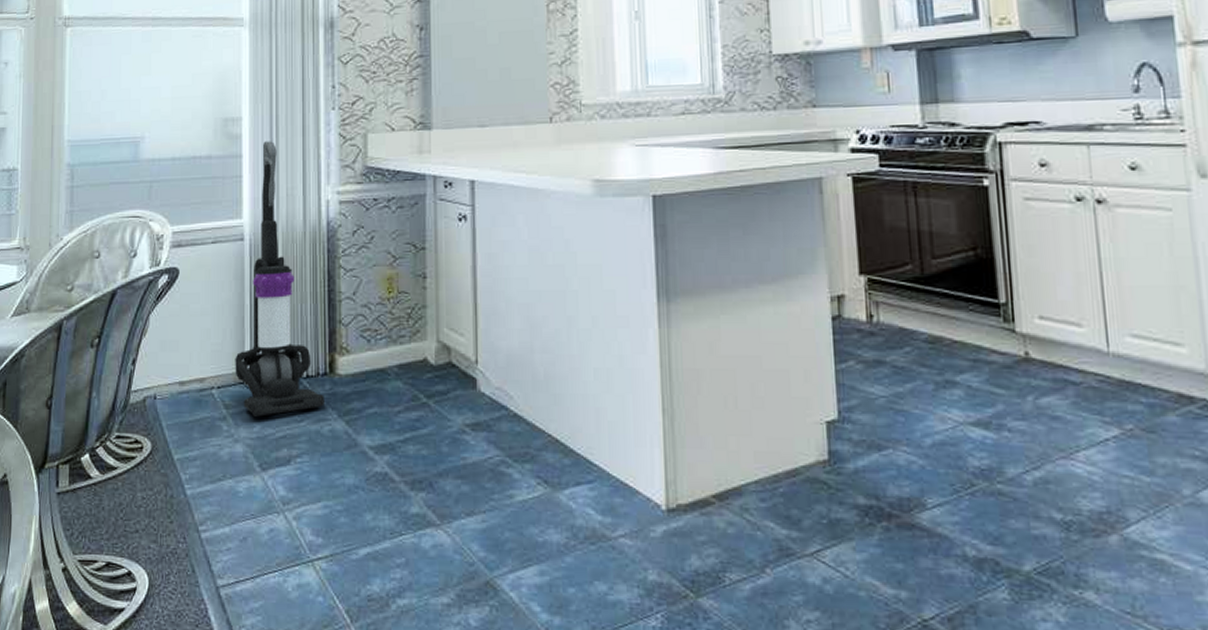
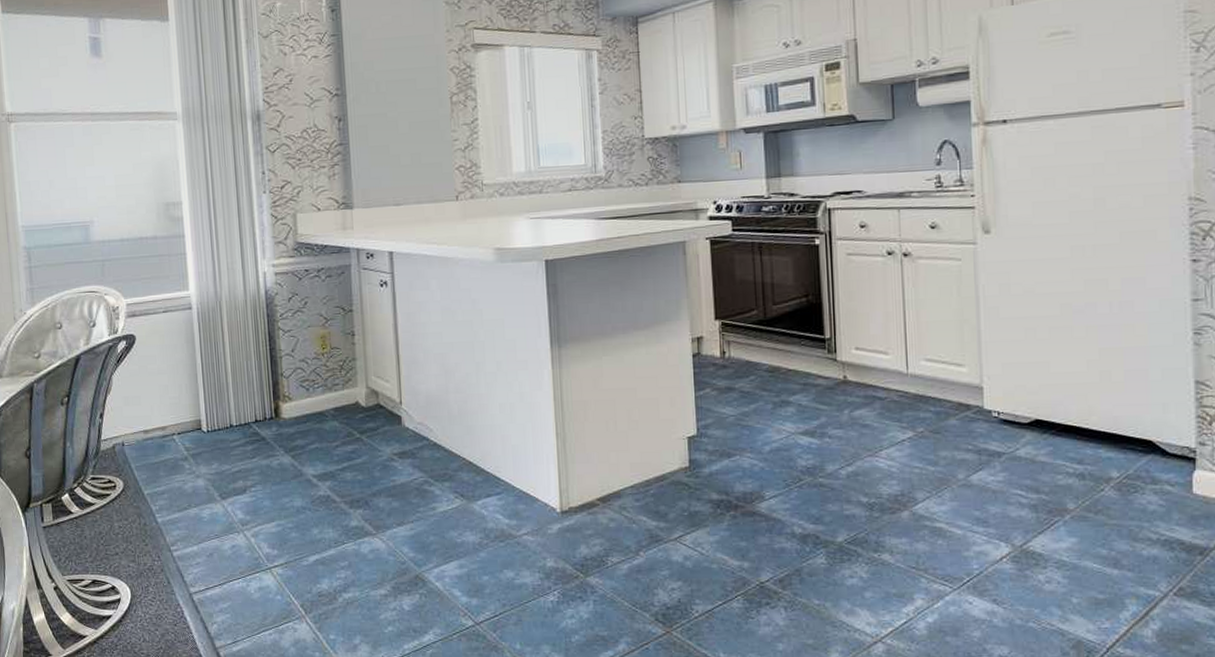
vacuum cleaner: present [235,141,324,417] -> none [191,222,272,456]

